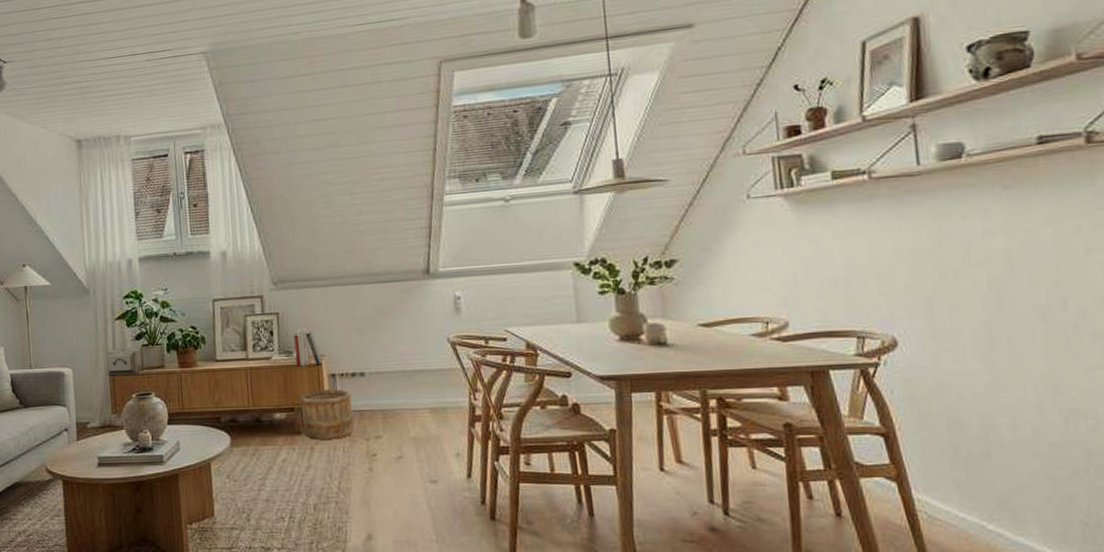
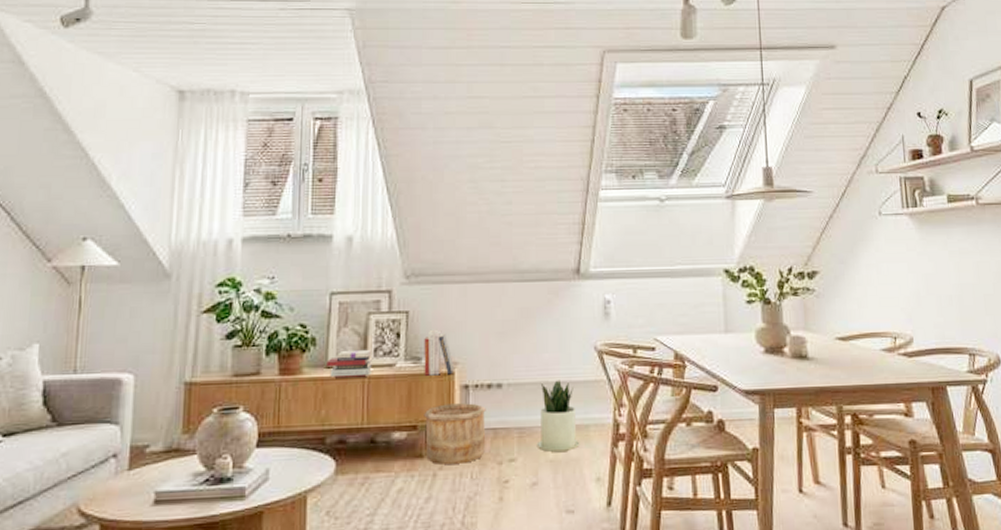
decorative box: present [105,346,144,376] -> none [182,347,234,385]
books: none [215,345,254,370] -> present [327,349,373,378]
planter: none [399,369,439,431] -> present [536,380,580,452]

